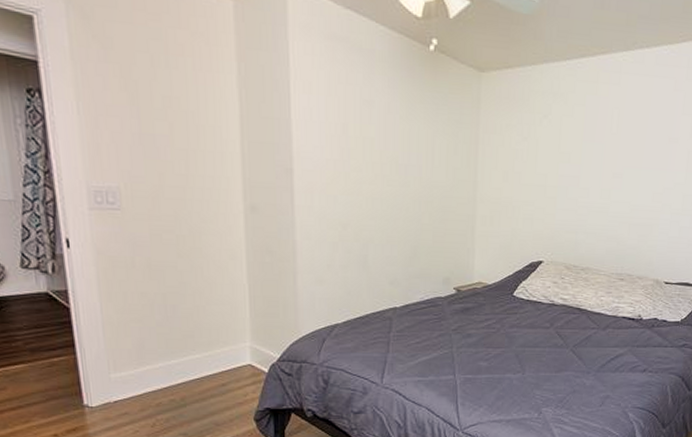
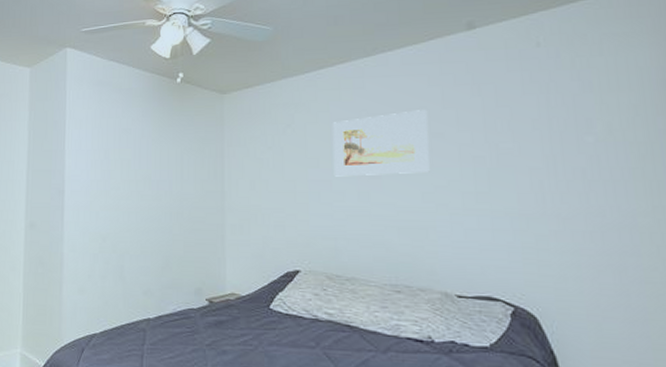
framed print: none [583,113,669,175] -> present [333,110,430,177]

